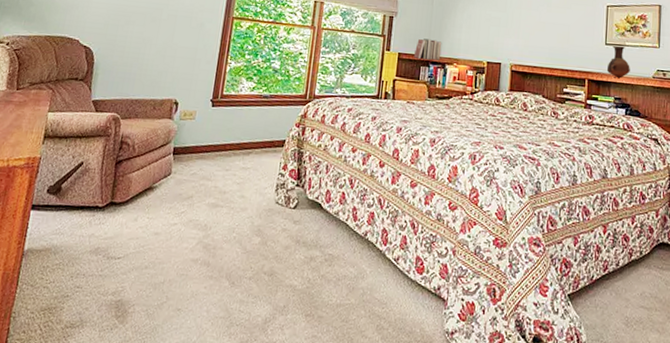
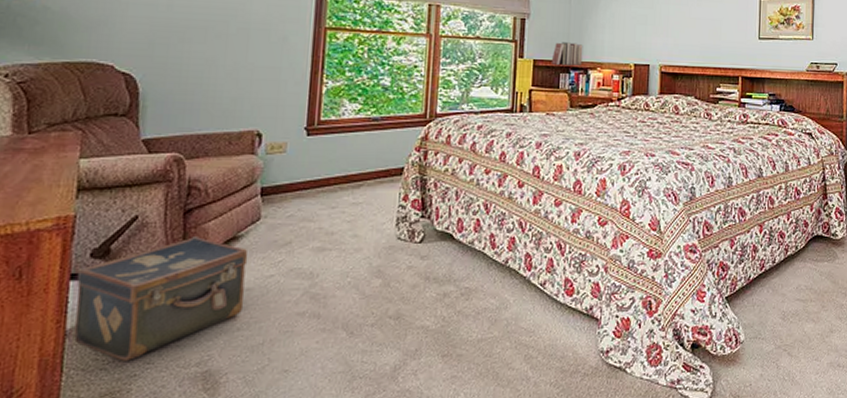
suitcase: none [28,184,159,284] -> present [74,237,248,362]
vase: present [607,45,630,79] -> none [761,39,784,74]

